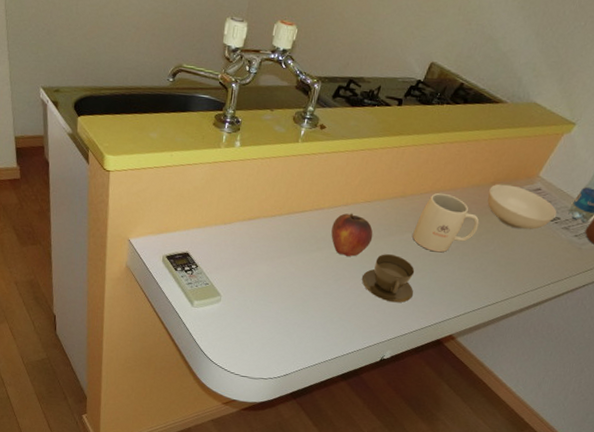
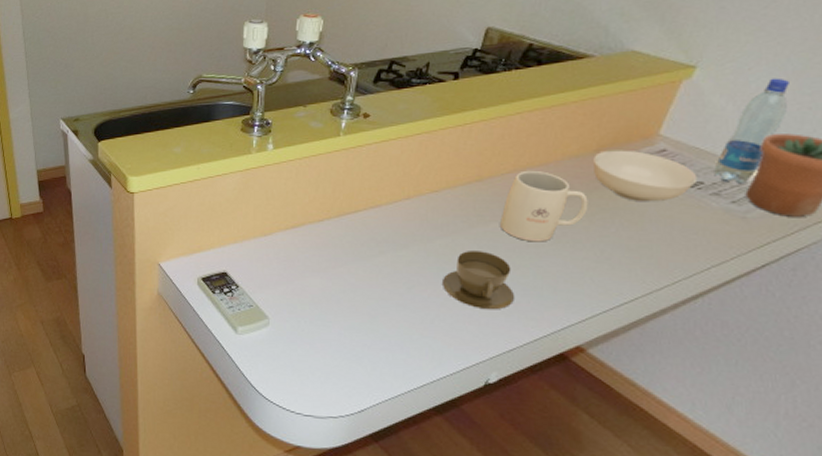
fruit: present [331,213,373,257] -> none [394,207,448,258]

